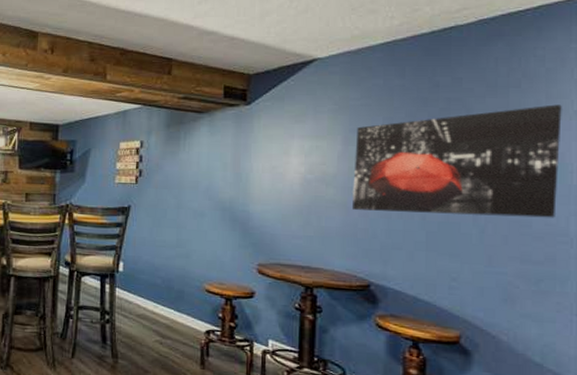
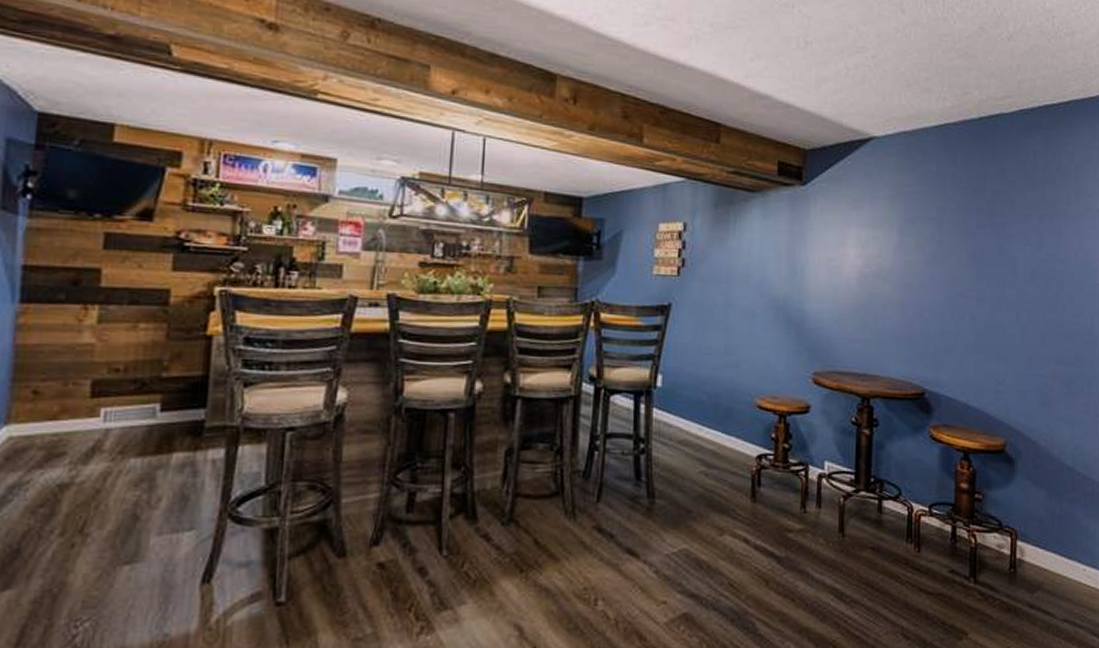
wall art: present [351,104,562,218] -> none [907,202,1088,318]

